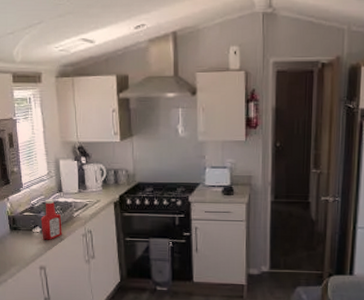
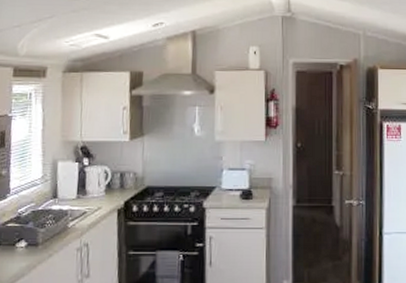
ketchup bottle: present [40,199,62,240] -> none [26,207,54,257]

